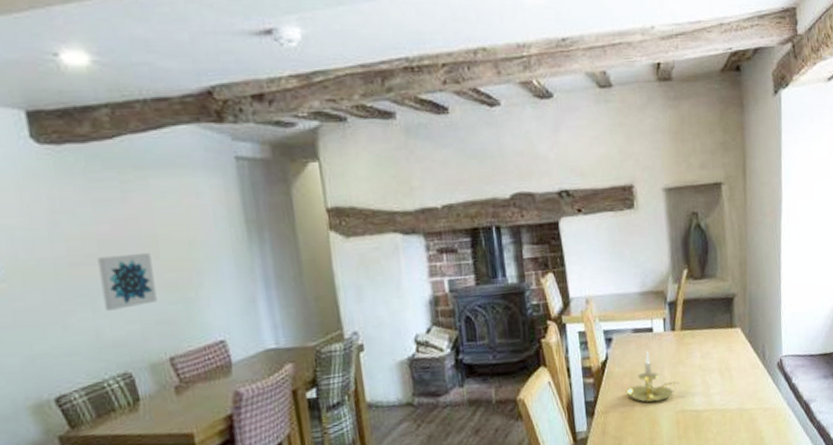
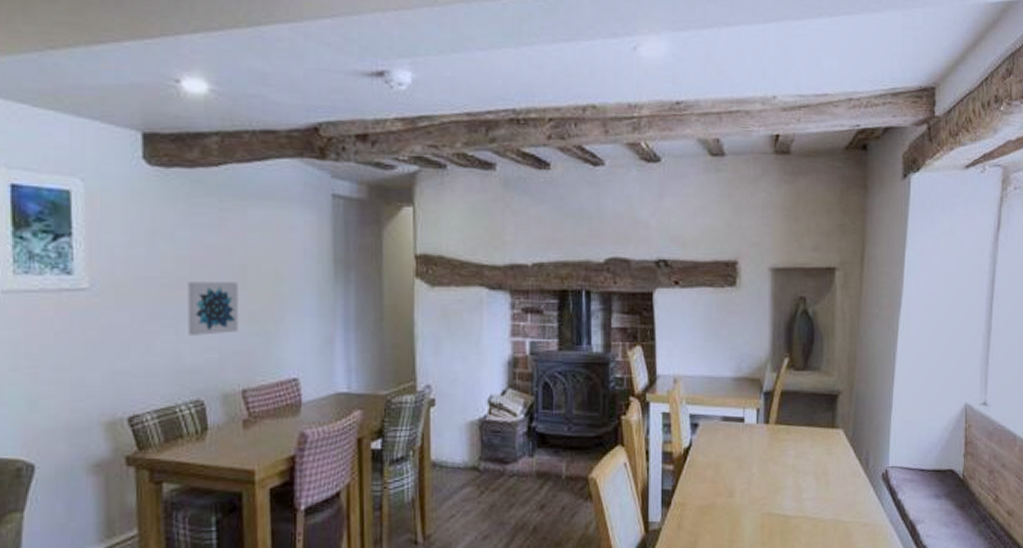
candle holder: present [625,351,680,403] -> none [707,443,769,501]

